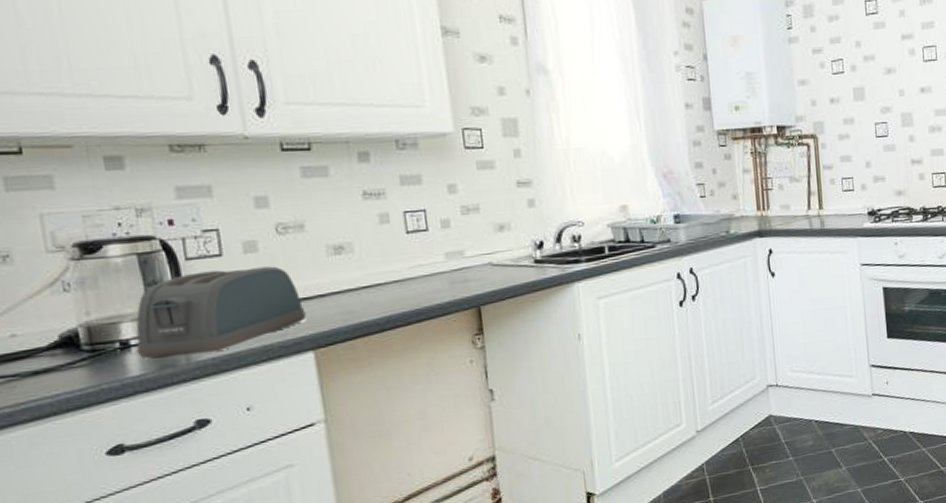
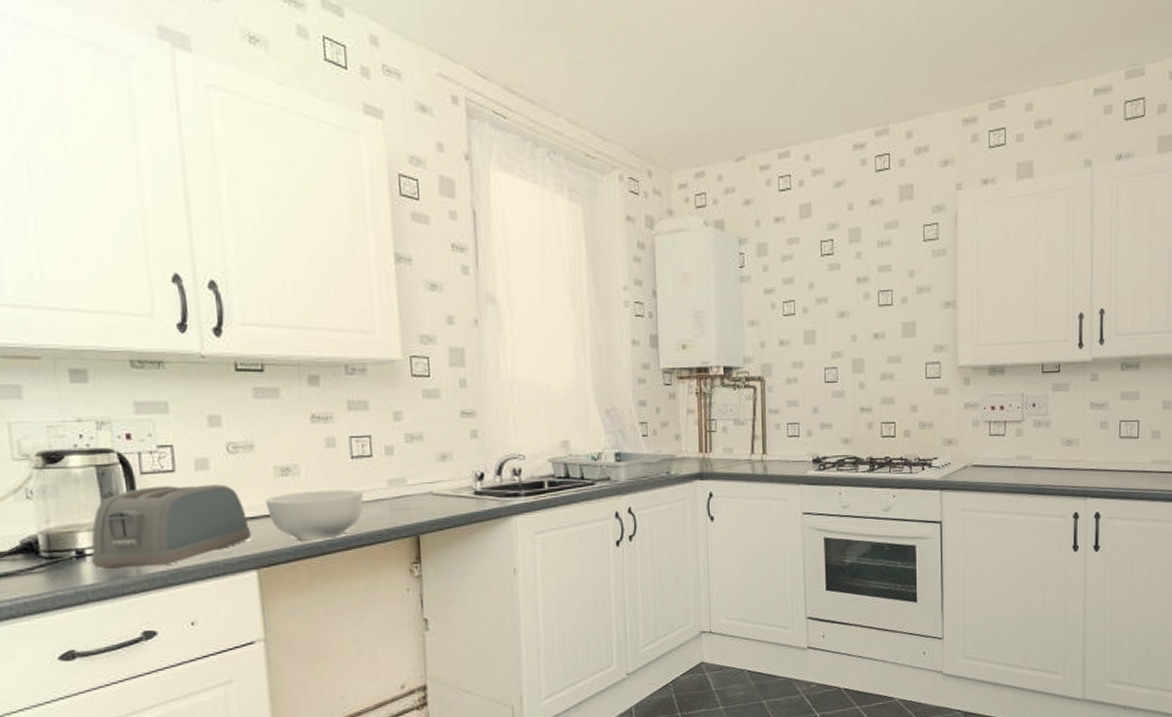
bowl: none [318,264,421,319] -> present [265,489,364,541]

